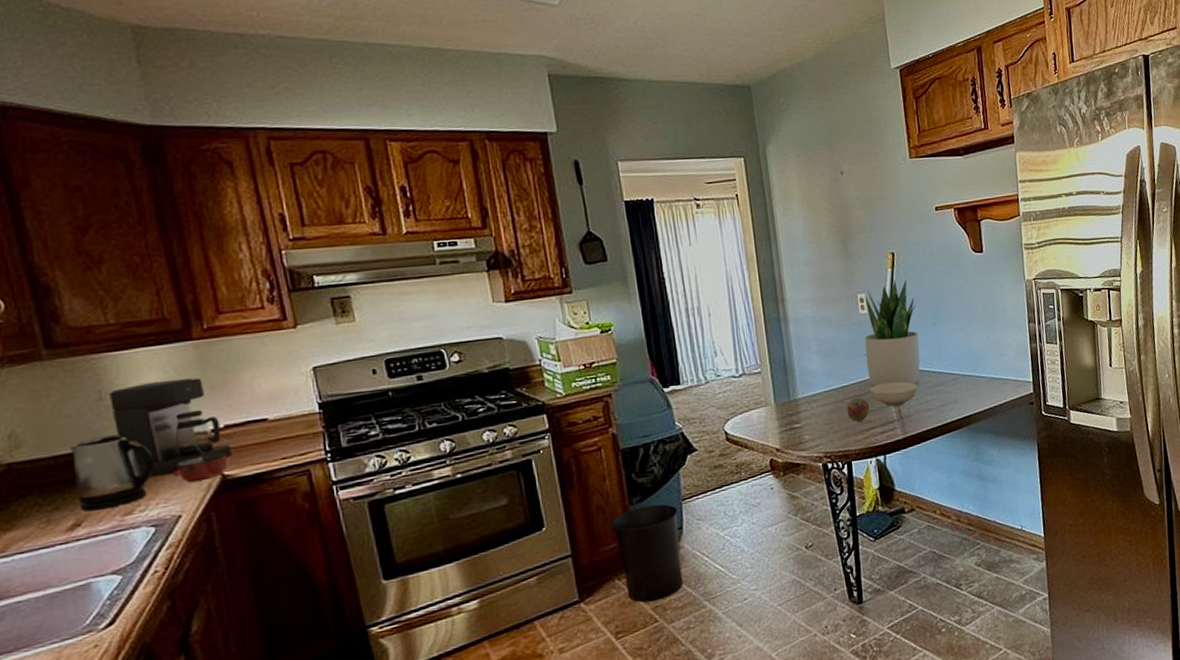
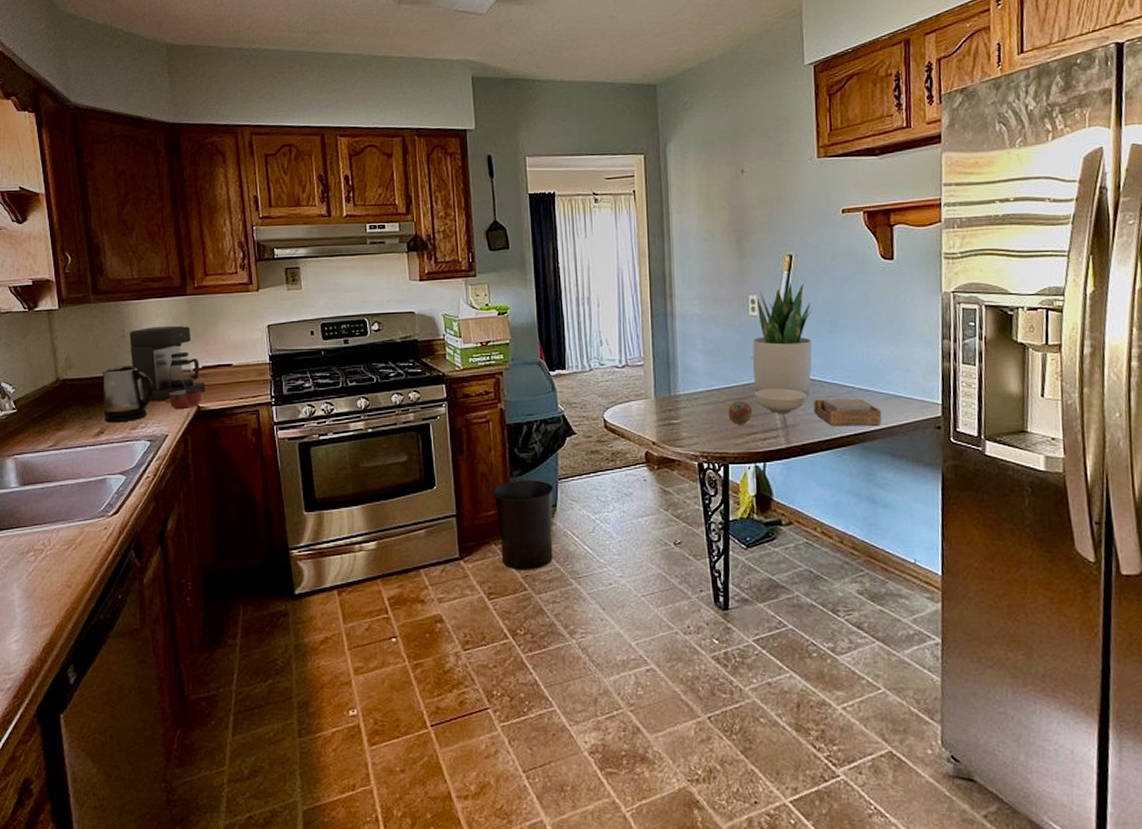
napkin holder: none [924,384,984,412] -> present [814,398,882,426]

